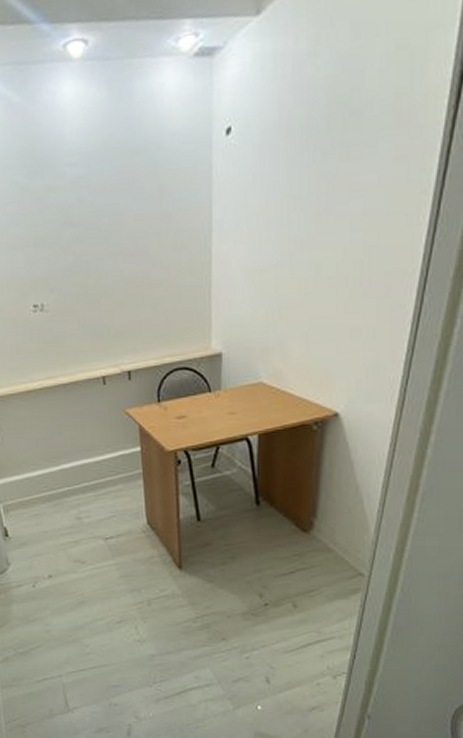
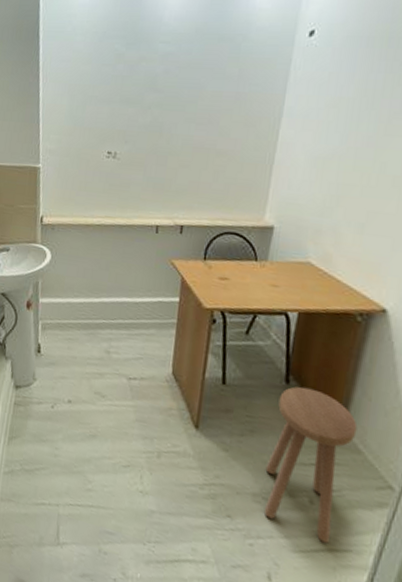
stool: none [250,504,326,637] -> present [263,386,358,544]

